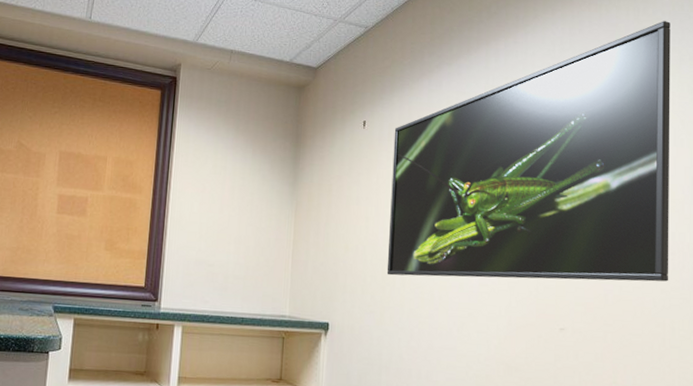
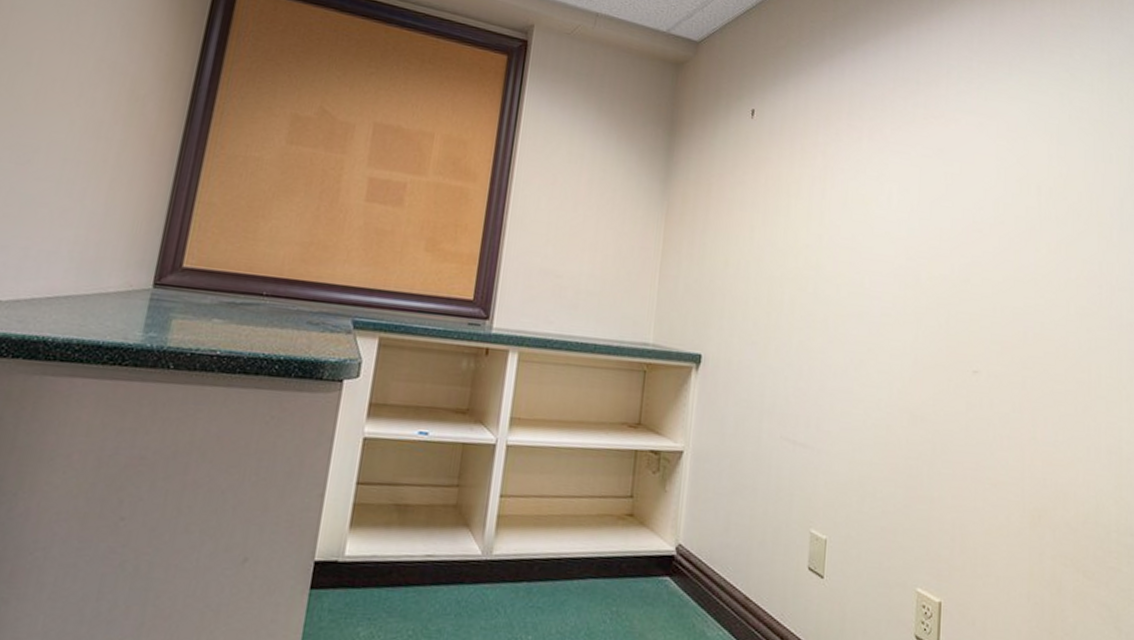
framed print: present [386,21,670,282] -> none [773,17,1099,320]

